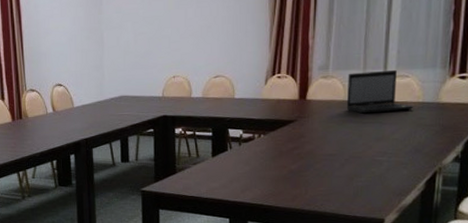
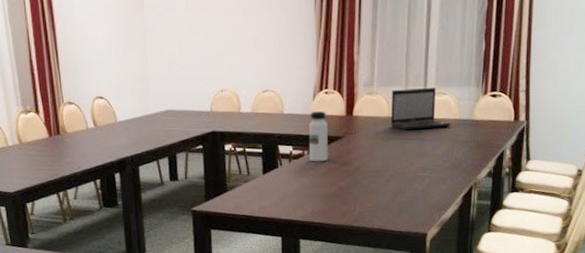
water bottle: none [259,95,279,145] -> present [309,111,328,162]

